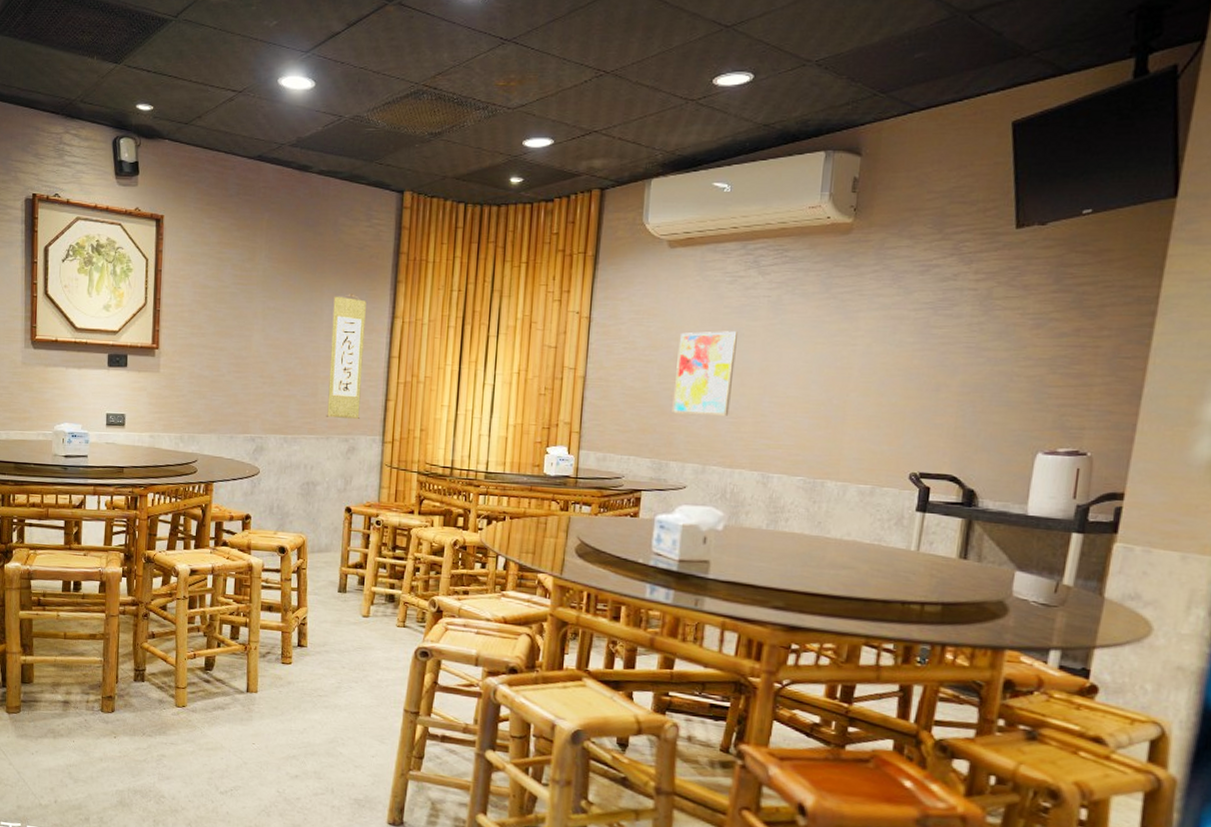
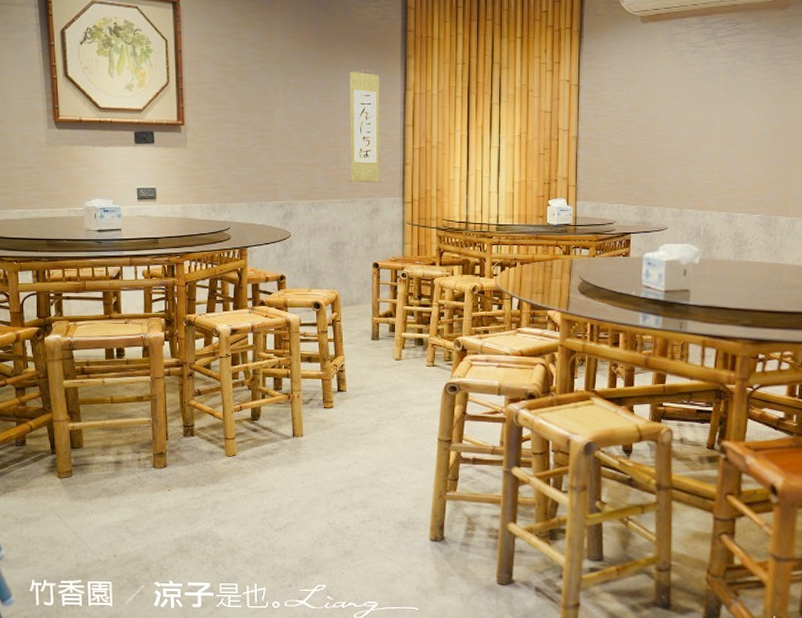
wall art: present [672,331,737,416] -> none [652,94,702,166]

